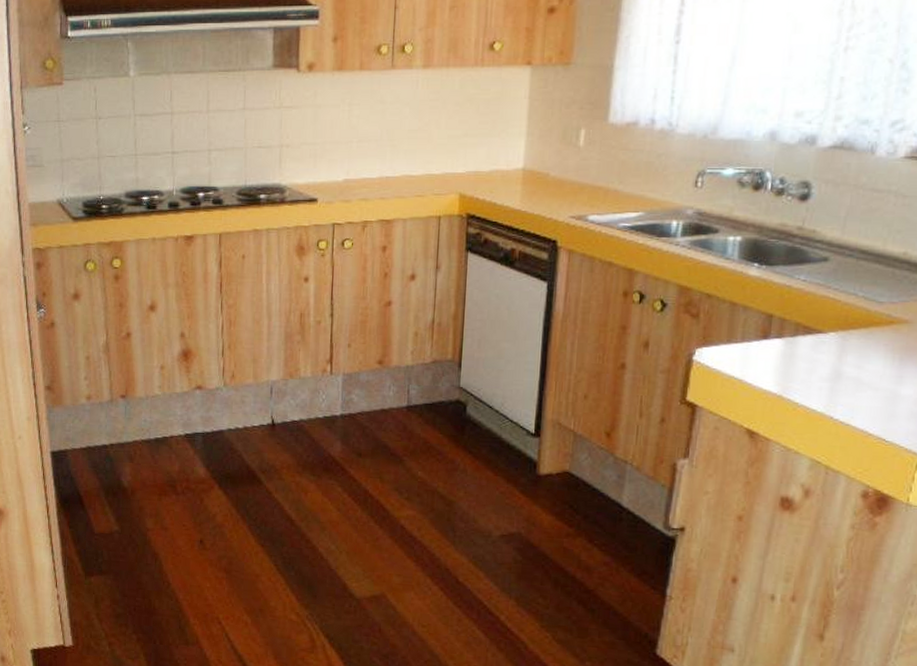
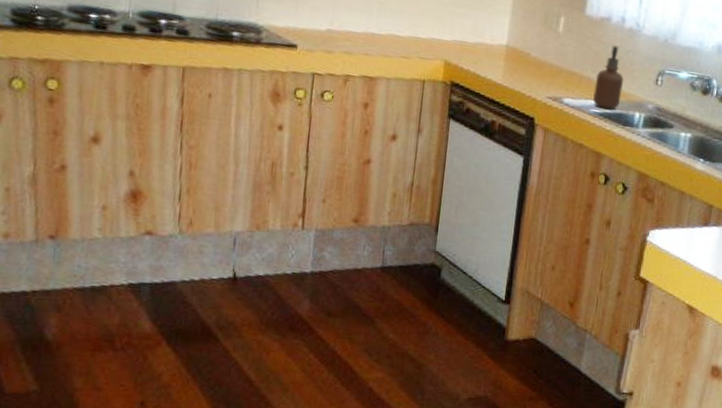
soap dispenser: none [622,151,656,220] -> present [593,45,624,109]

